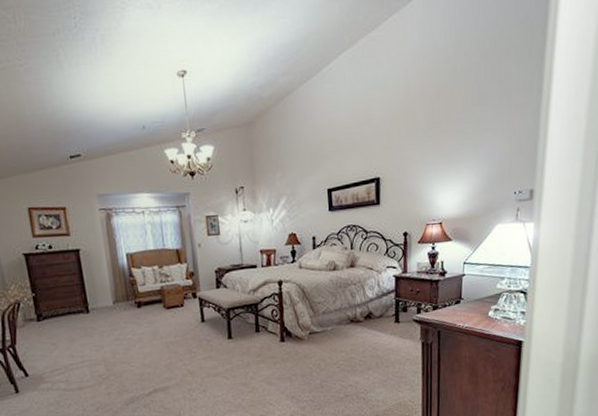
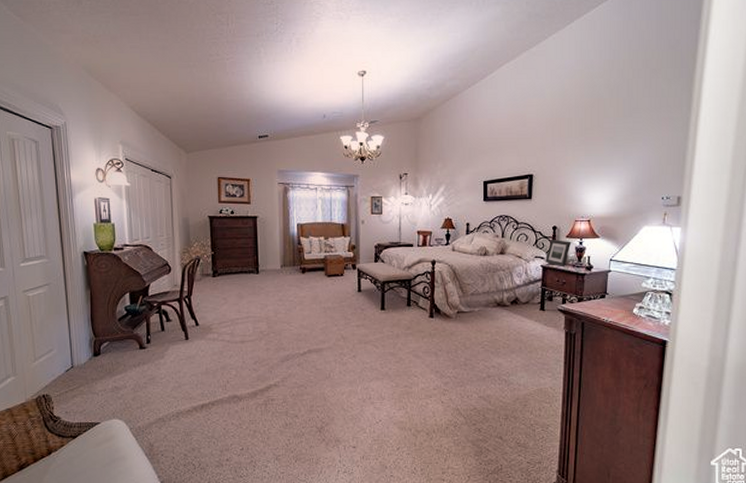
picture frame: none [397,246,424,276] -> present [545,240,572,267]

